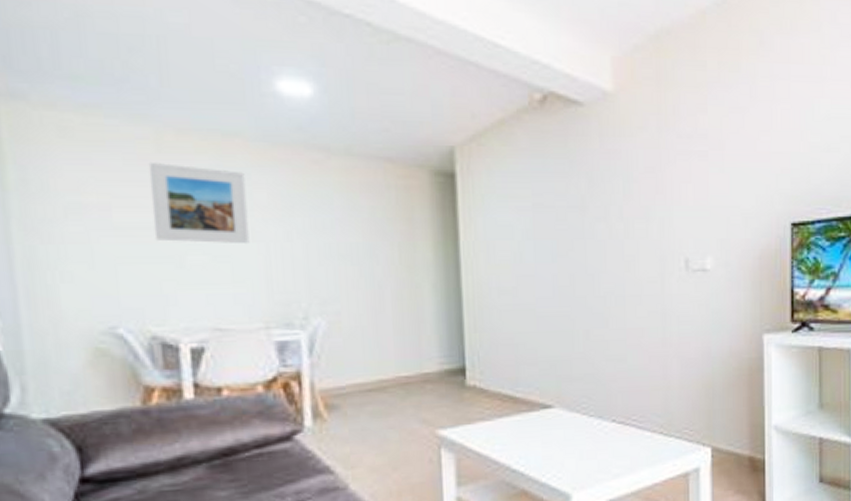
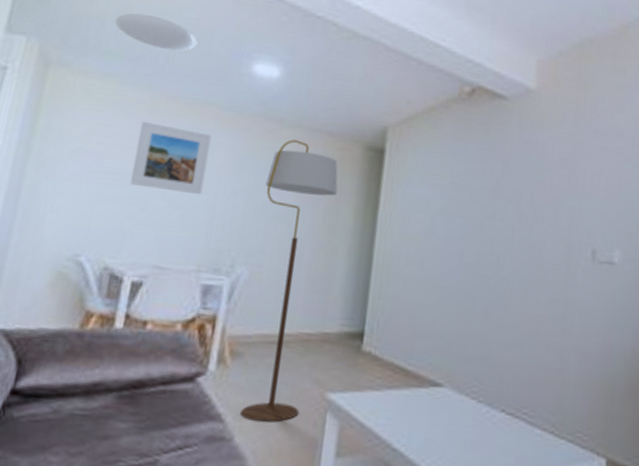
ceiling light: none [71,20,196,69] -> present [114,13,198,51]
floor lamp: none [323,170,412,467] -> present [239,139,338,422]

